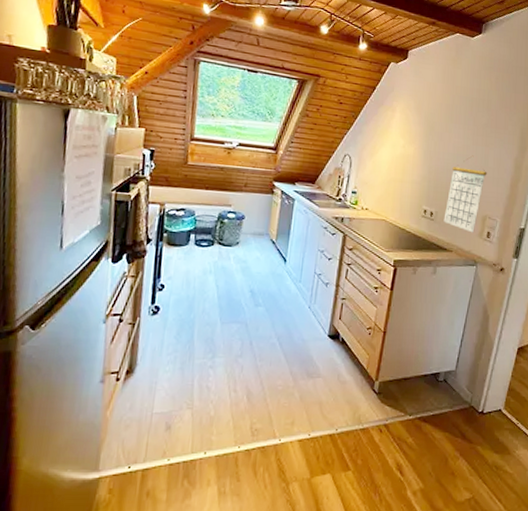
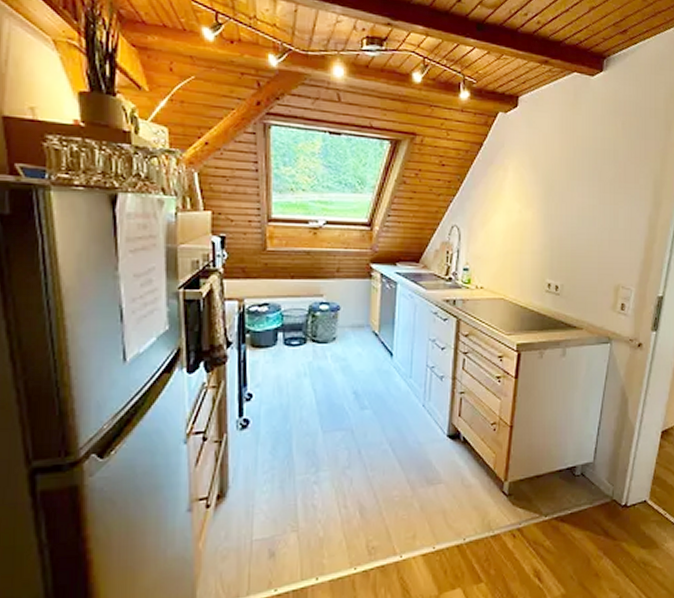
calendar: present [443,155,487,233] -> none [571,216,617,306]

